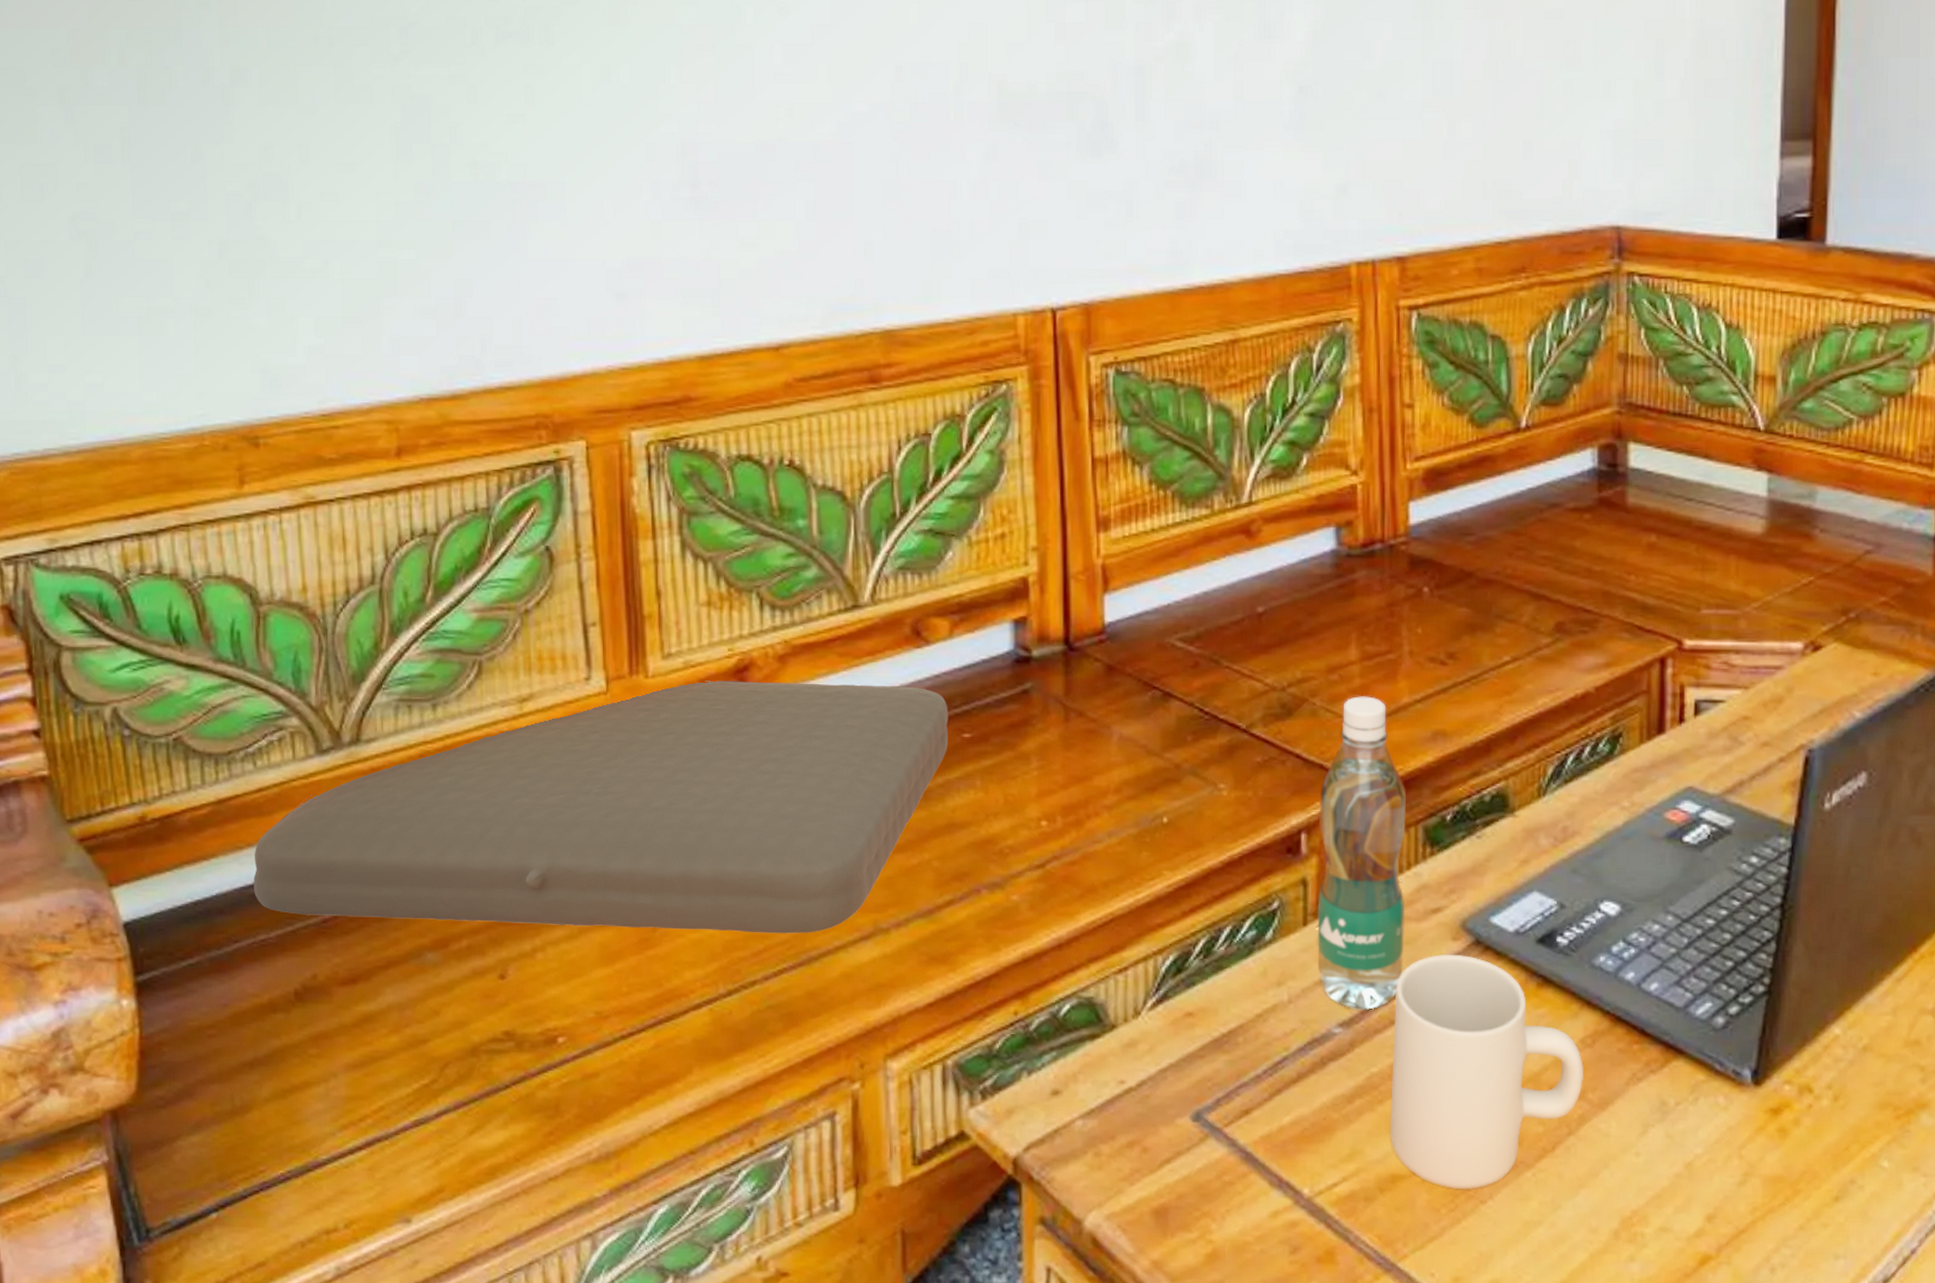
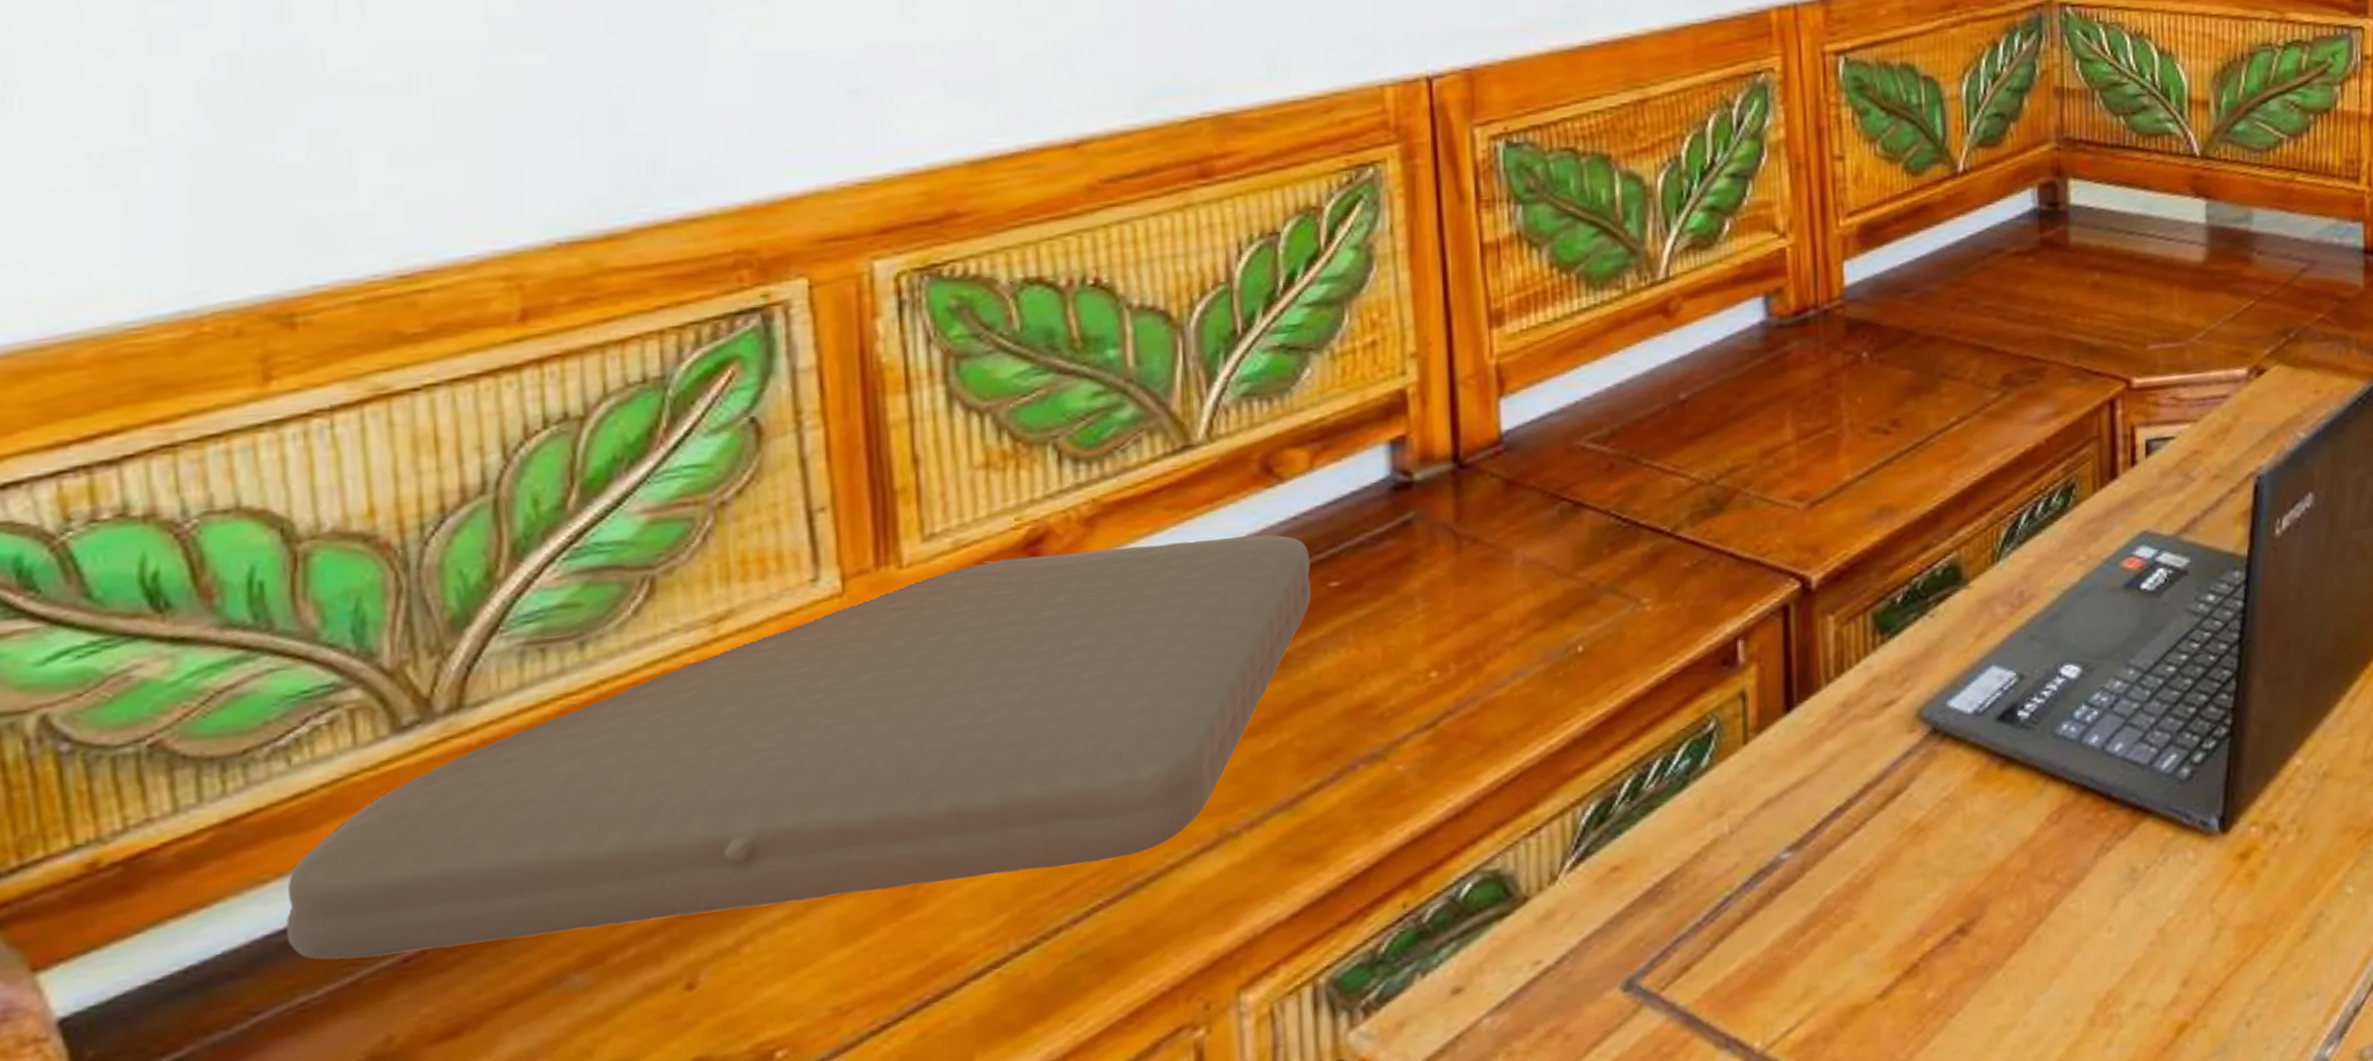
bottle: present [1317,696,1407,1011] -> none [1756,478,1856,829]
mug: present [1389,954,1583,1190] -> none [1847,747,2051,1008]

